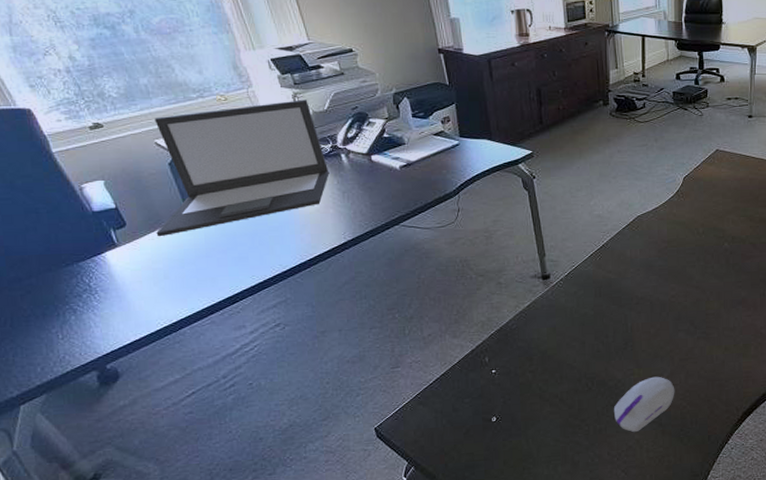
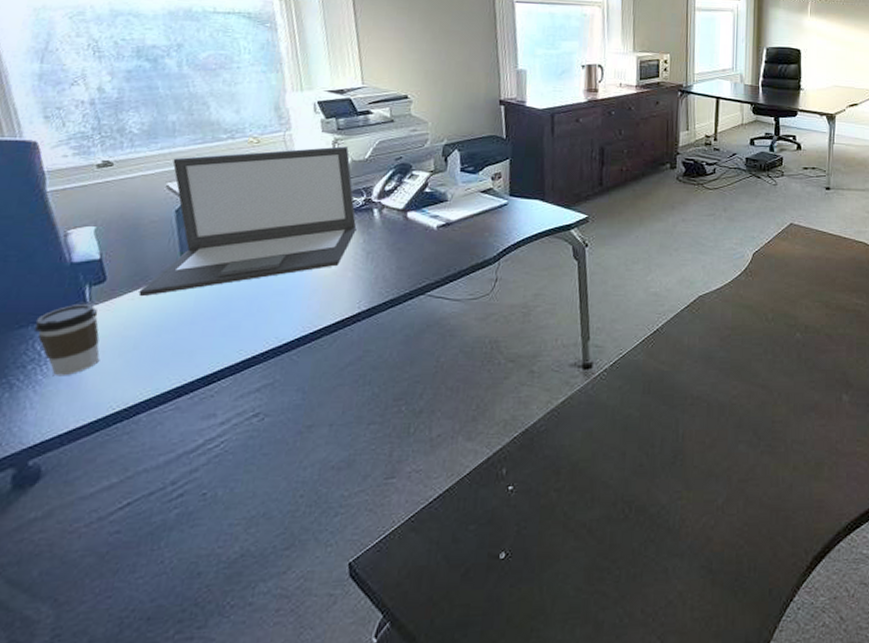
coffee cup: none [78,244,139,302] -> present [33,303,100,377]
computer mouse: present [613,376,675,432] -> none [653,502,731,580]

